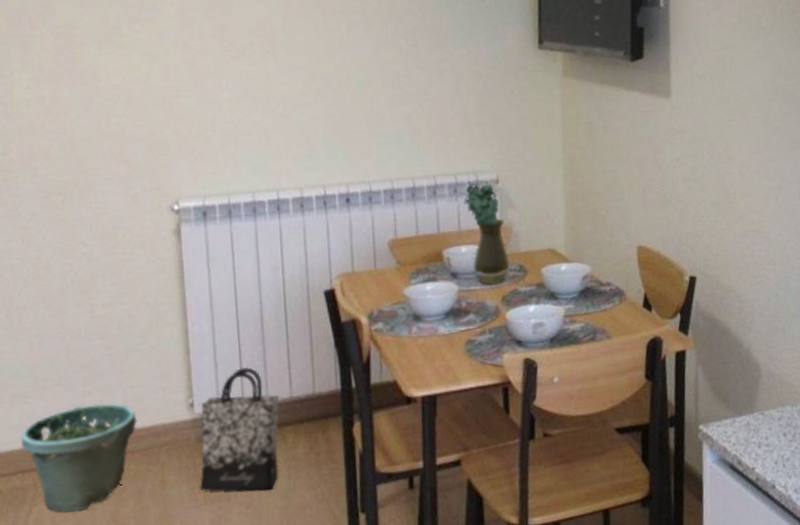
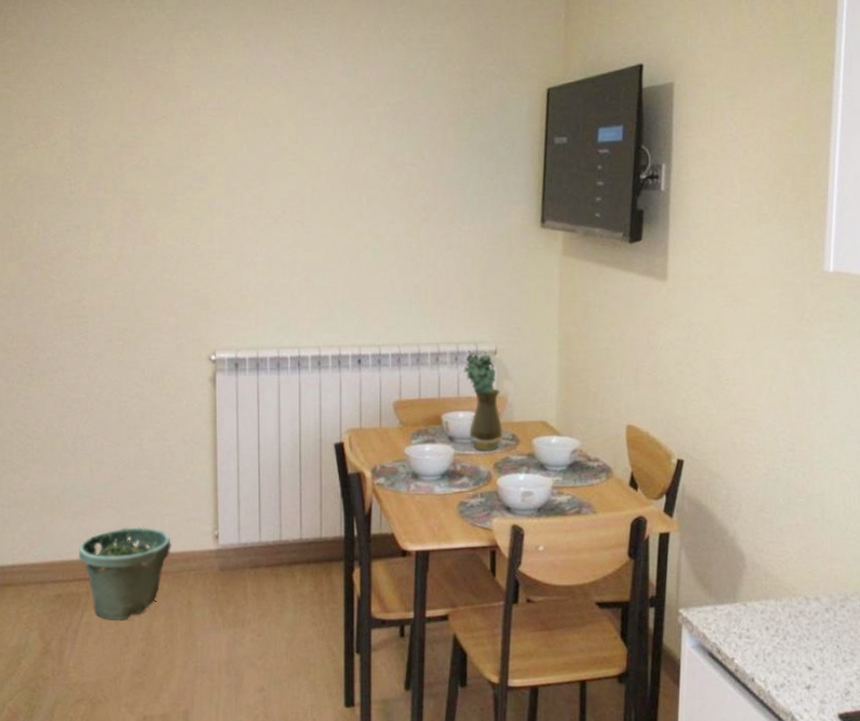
shopping bag: present [200,367,280,492] -> none [220,507,291,622]

